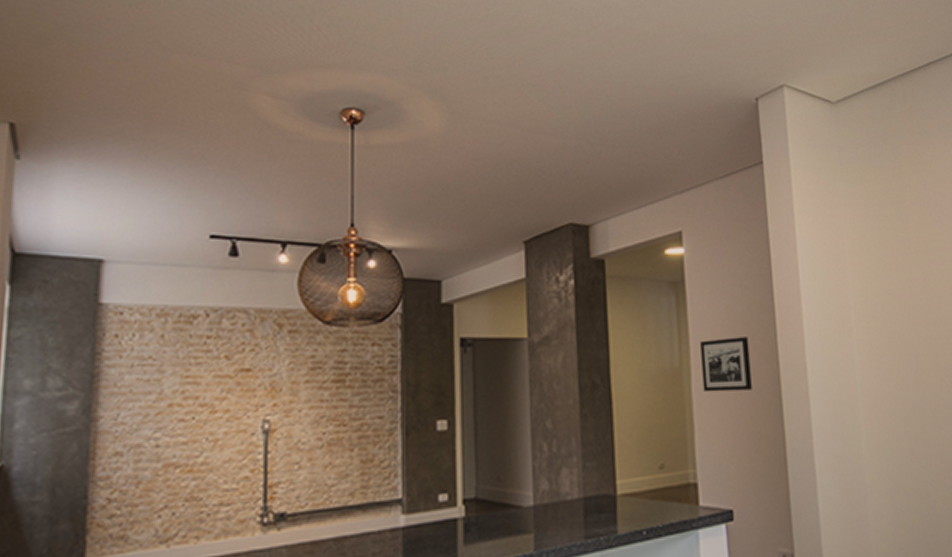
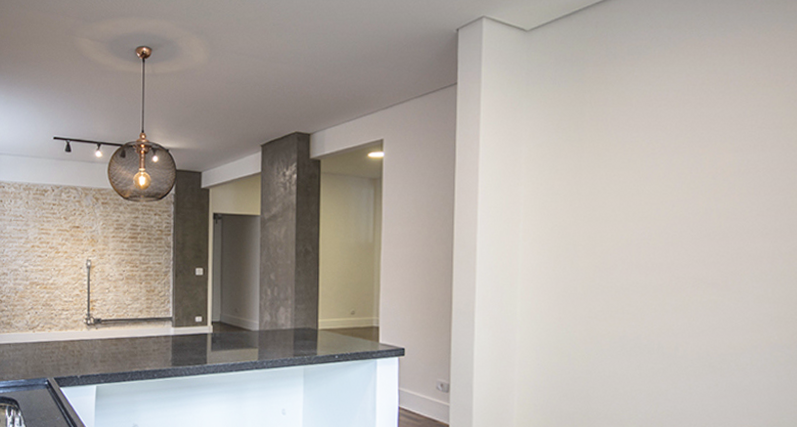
picture frame: present [700,337,752,392] -> none [390,222,430,263]

